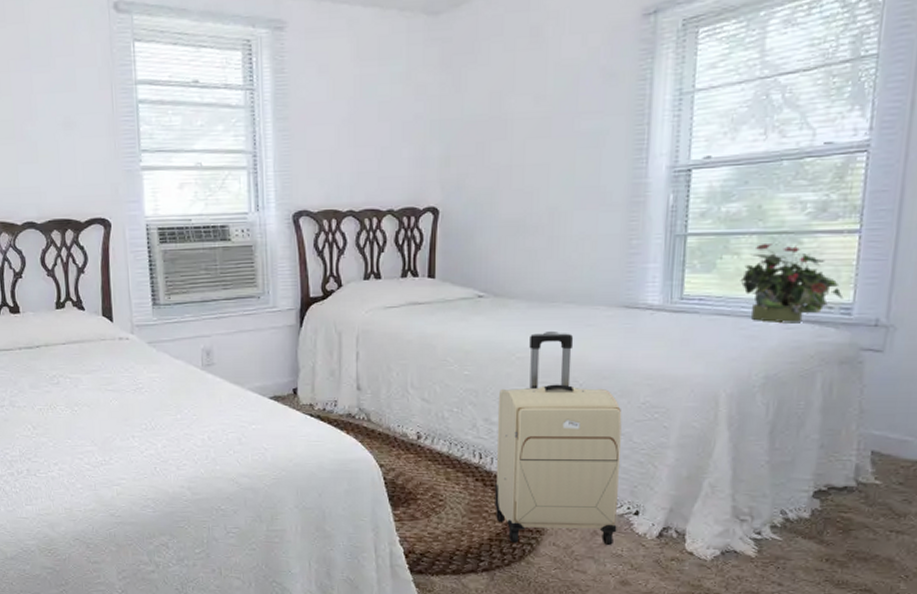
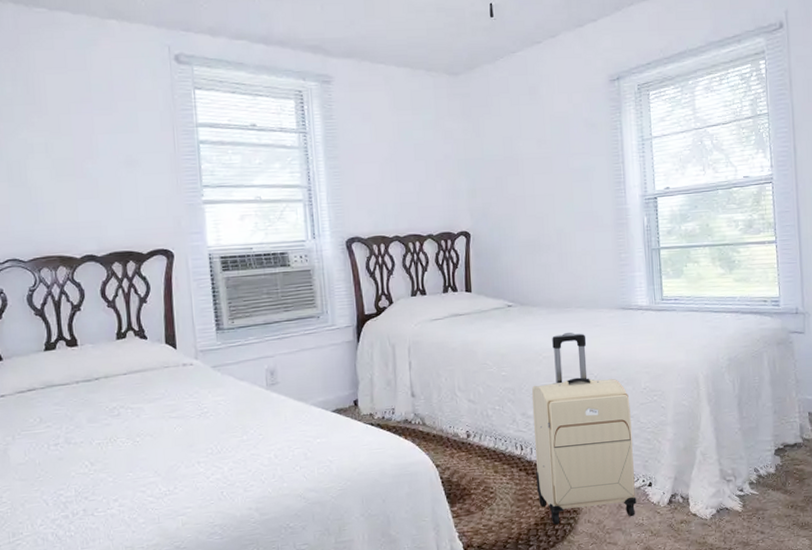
potted plant: present [740,244,844,323] -> none [701,253,773,315]

